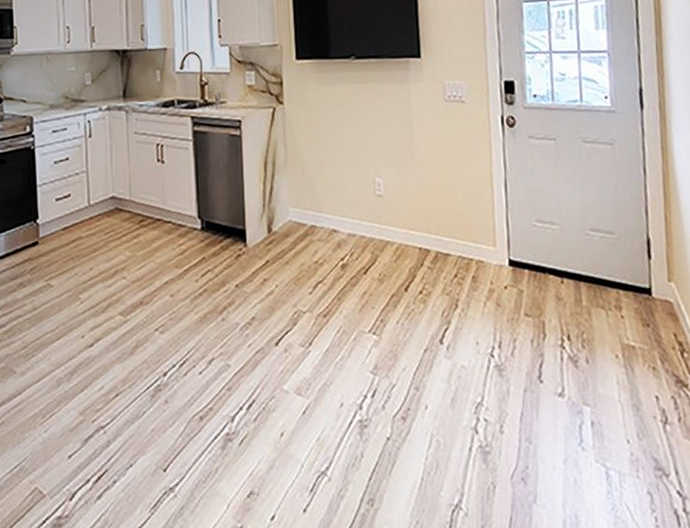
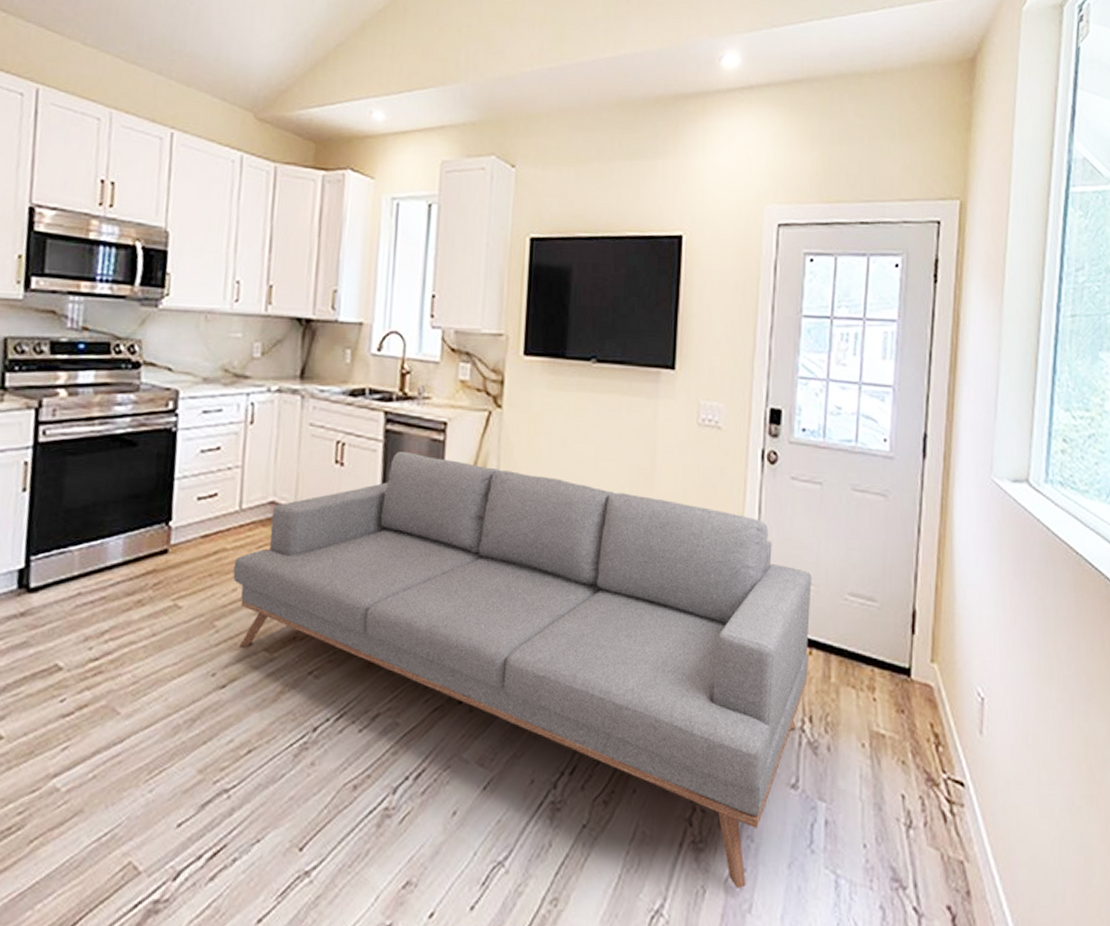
sofa: none [89,147,563,483] -> present [233,452,812,888]

